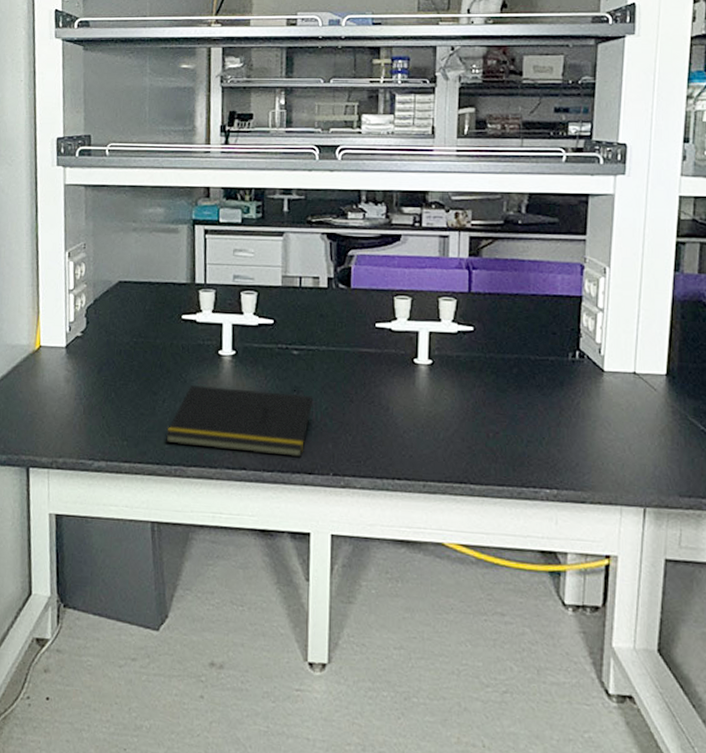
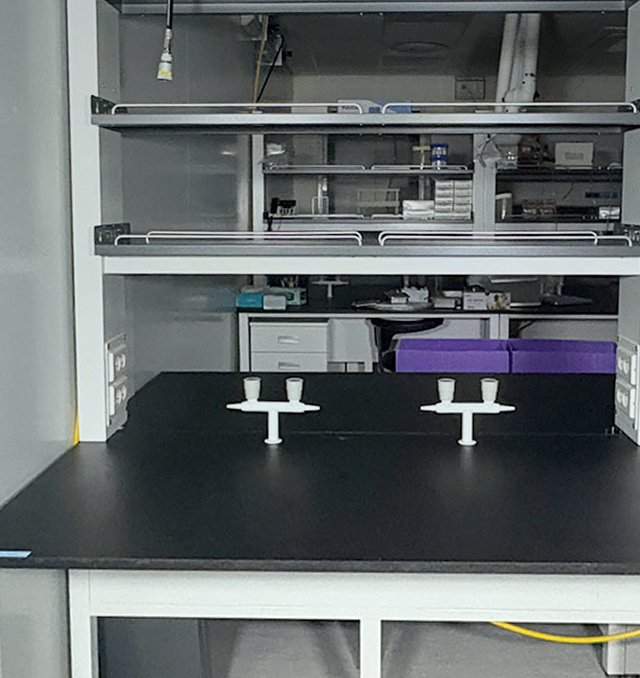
notepad: present [165,385,313,458] -> none [211,475,361,545]

